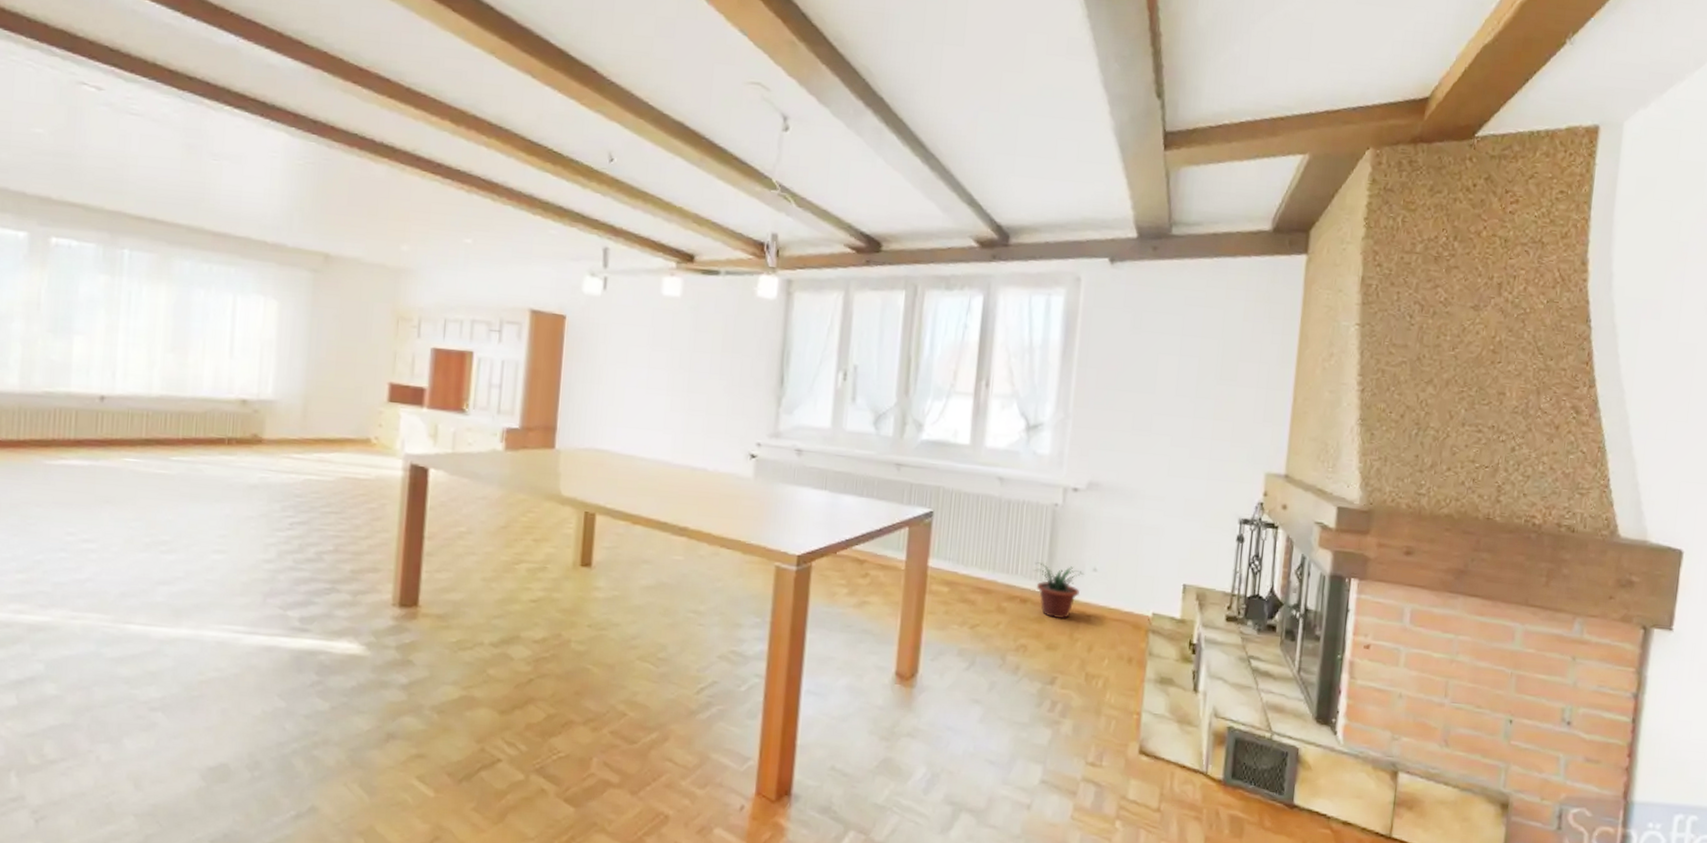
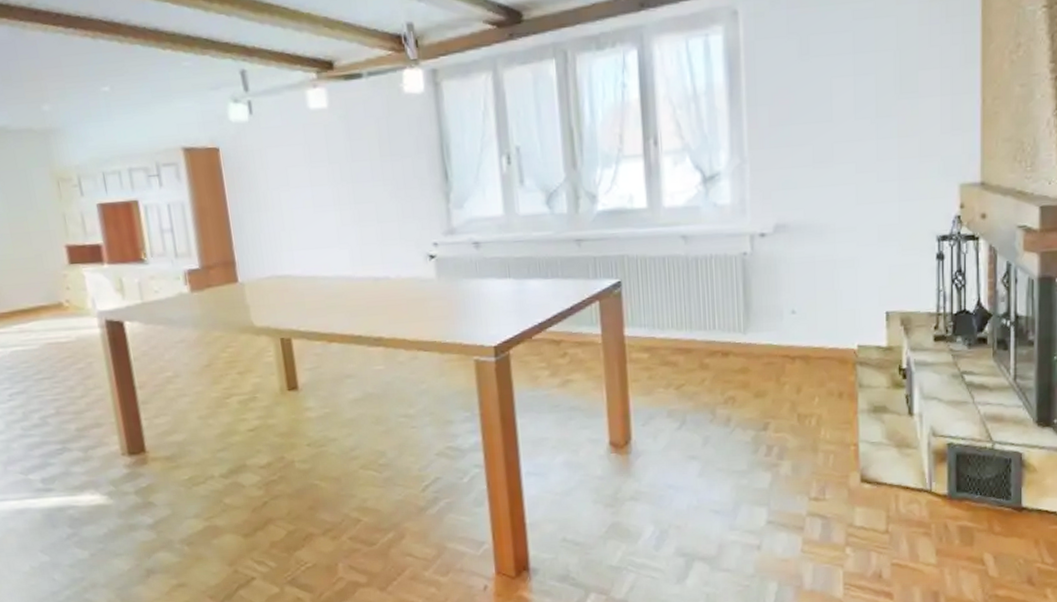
potted plant: present [1034,562,1085,619] -> none [731,312,784,366]

